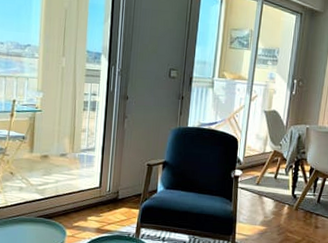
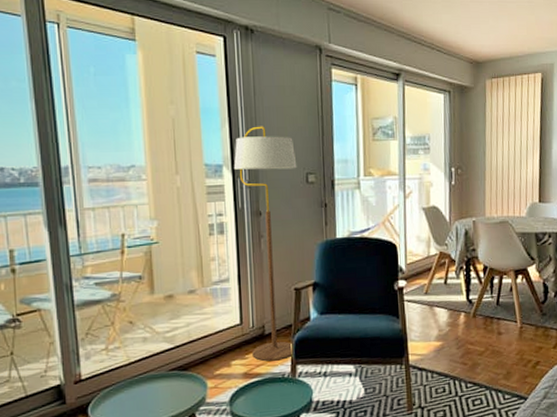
floor lamp: none [106,24,163,222] -> present [234,126,297,362]

